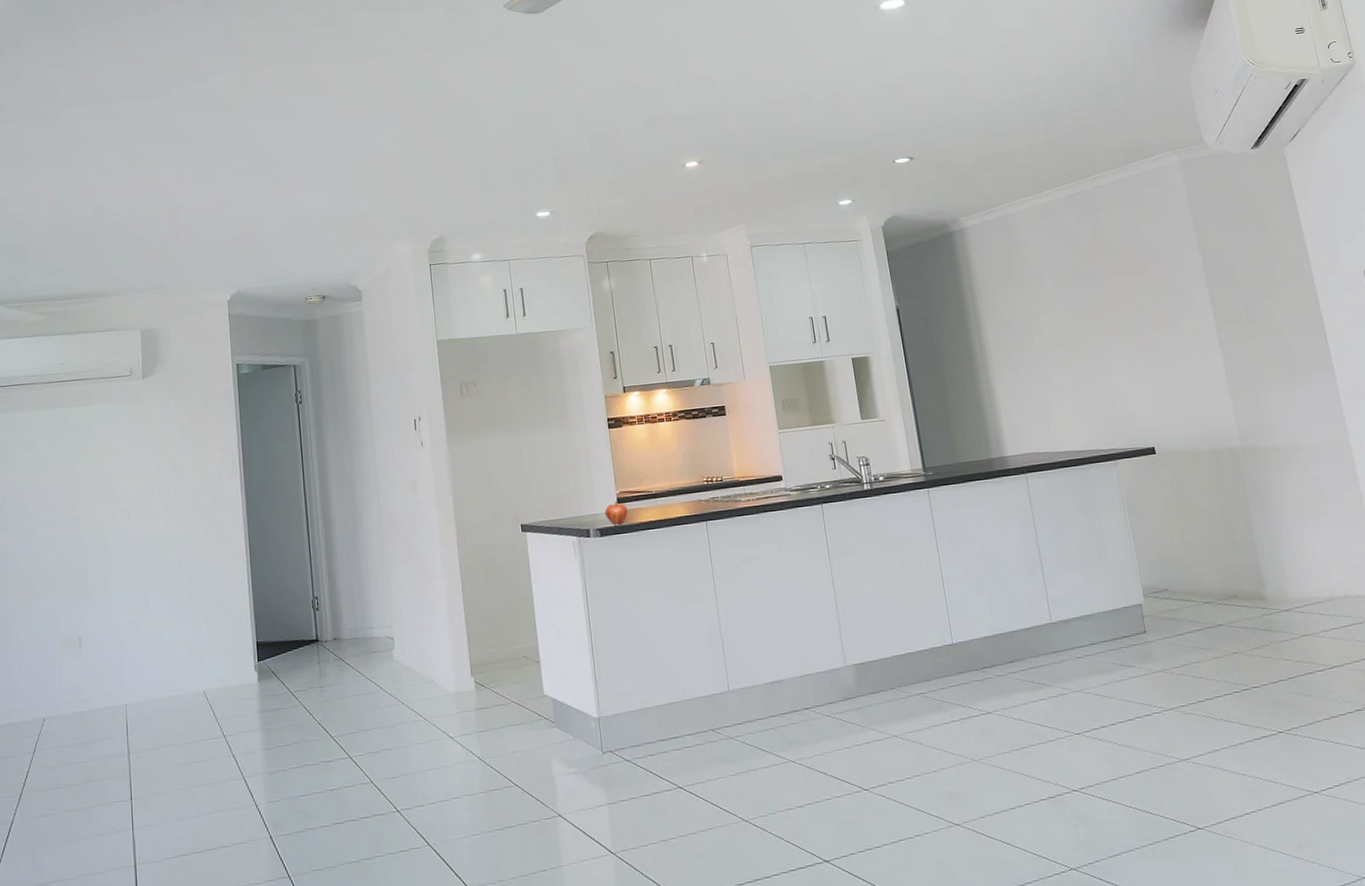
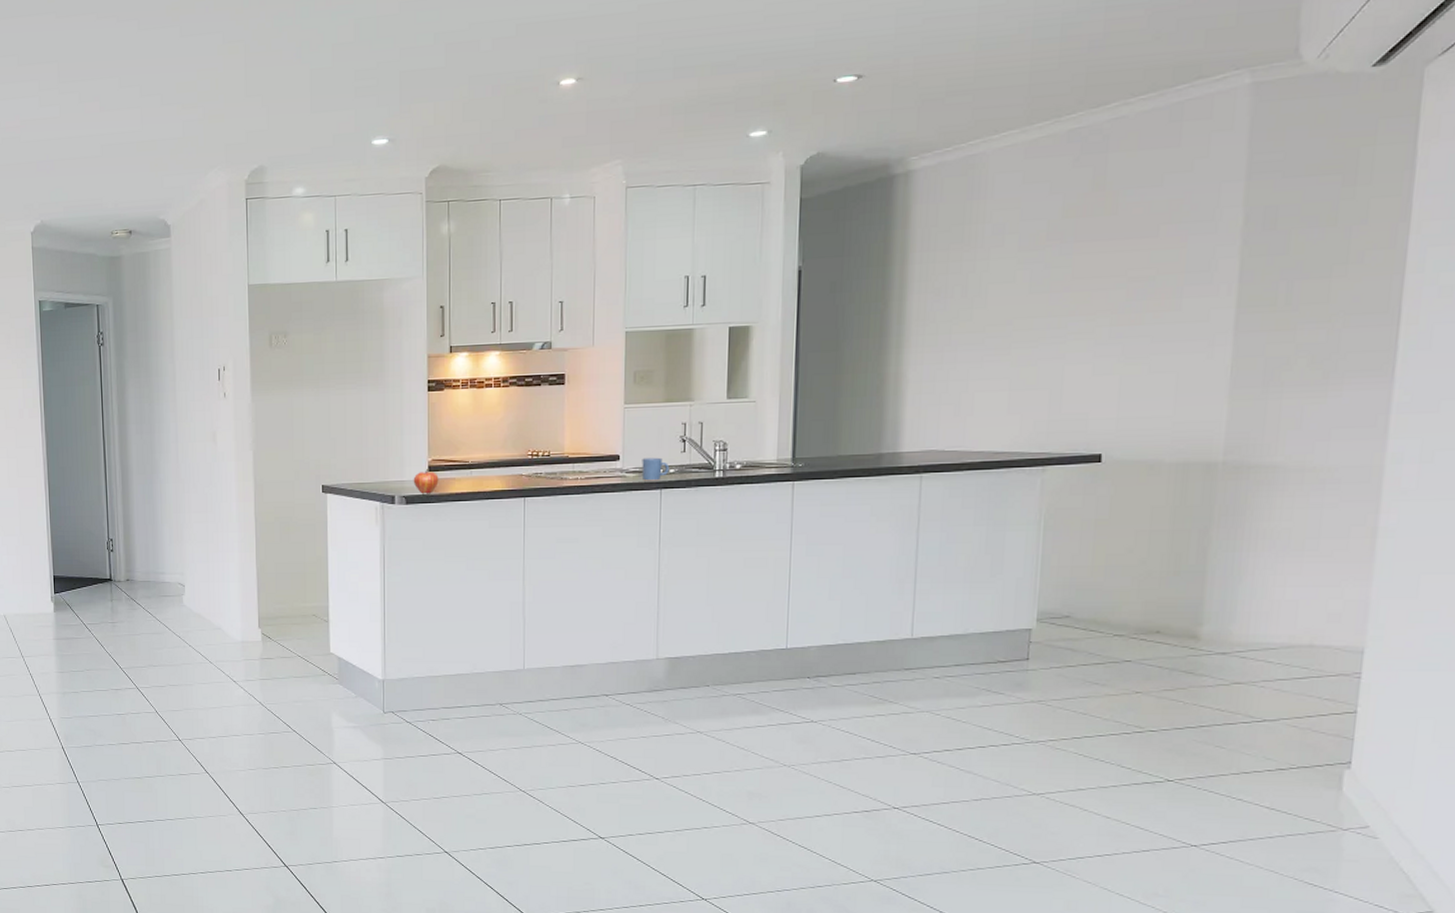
mug: none [801,475,826,498] -> present [641,457,670,481]

